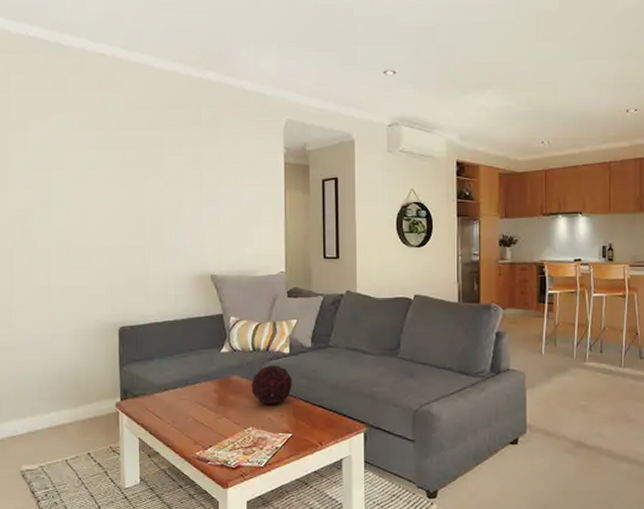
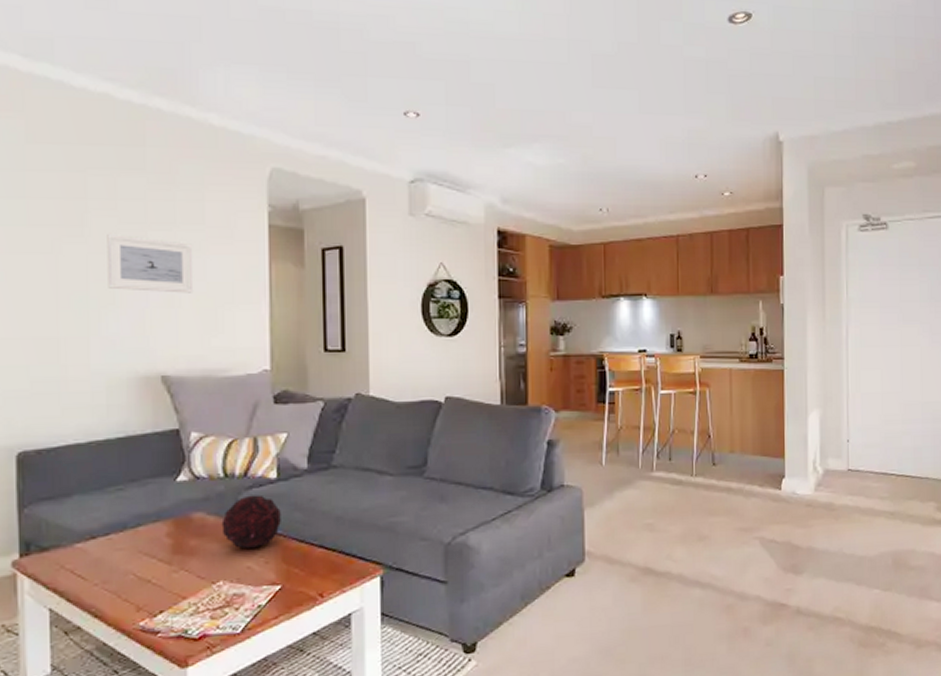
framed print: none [175,173,233,215] -> present [107,234,194,293]

